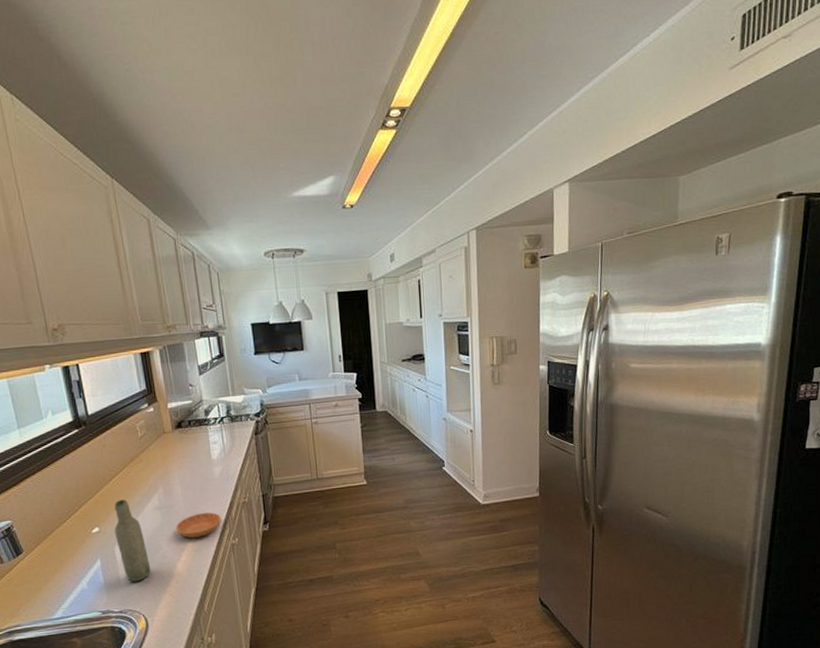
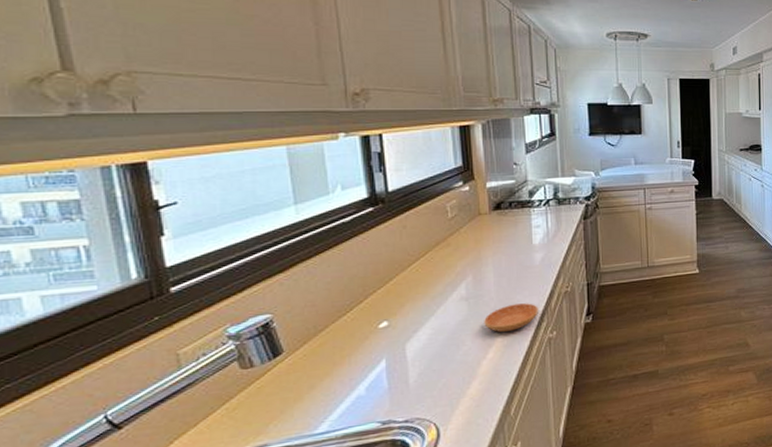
bottle: present [114,499,151,582] -> none [408,289,449,384]

